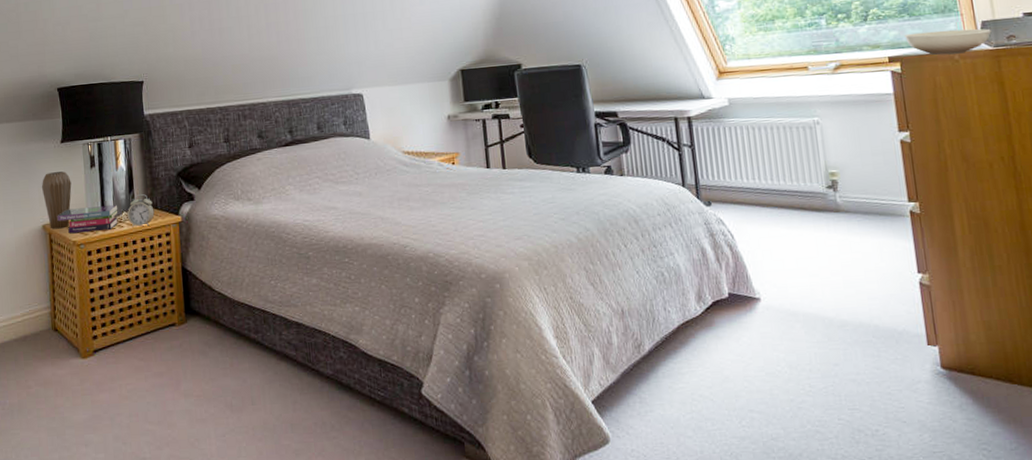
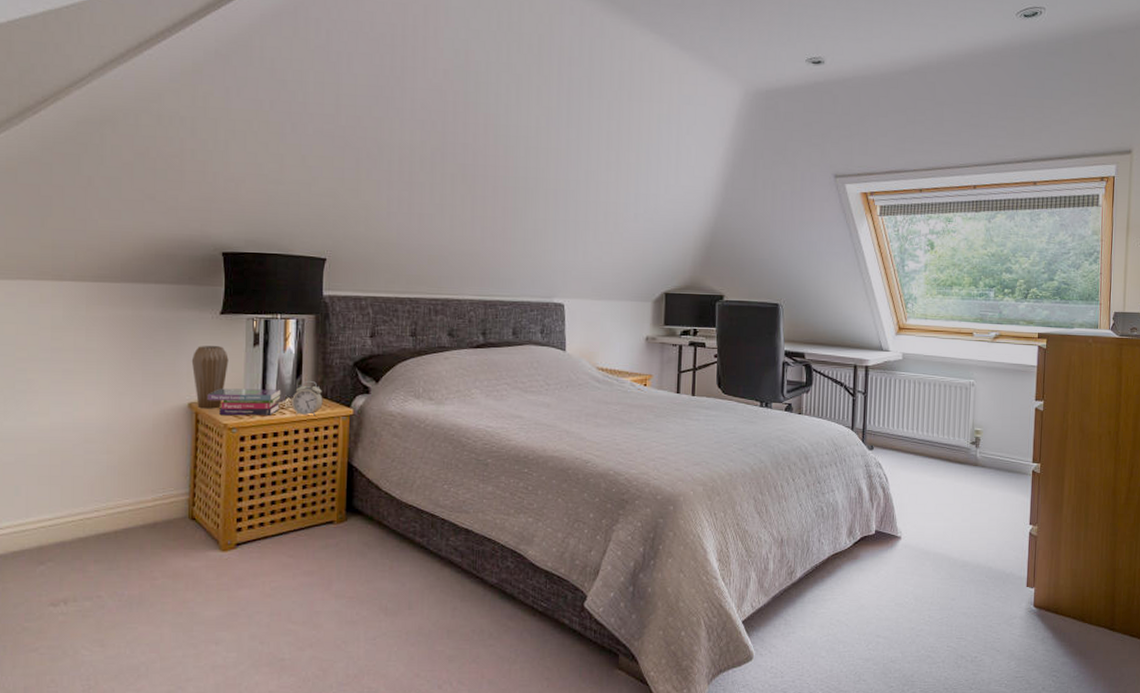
bowl: present [905,28,992,56] -> none [1054,314,1120,338]

